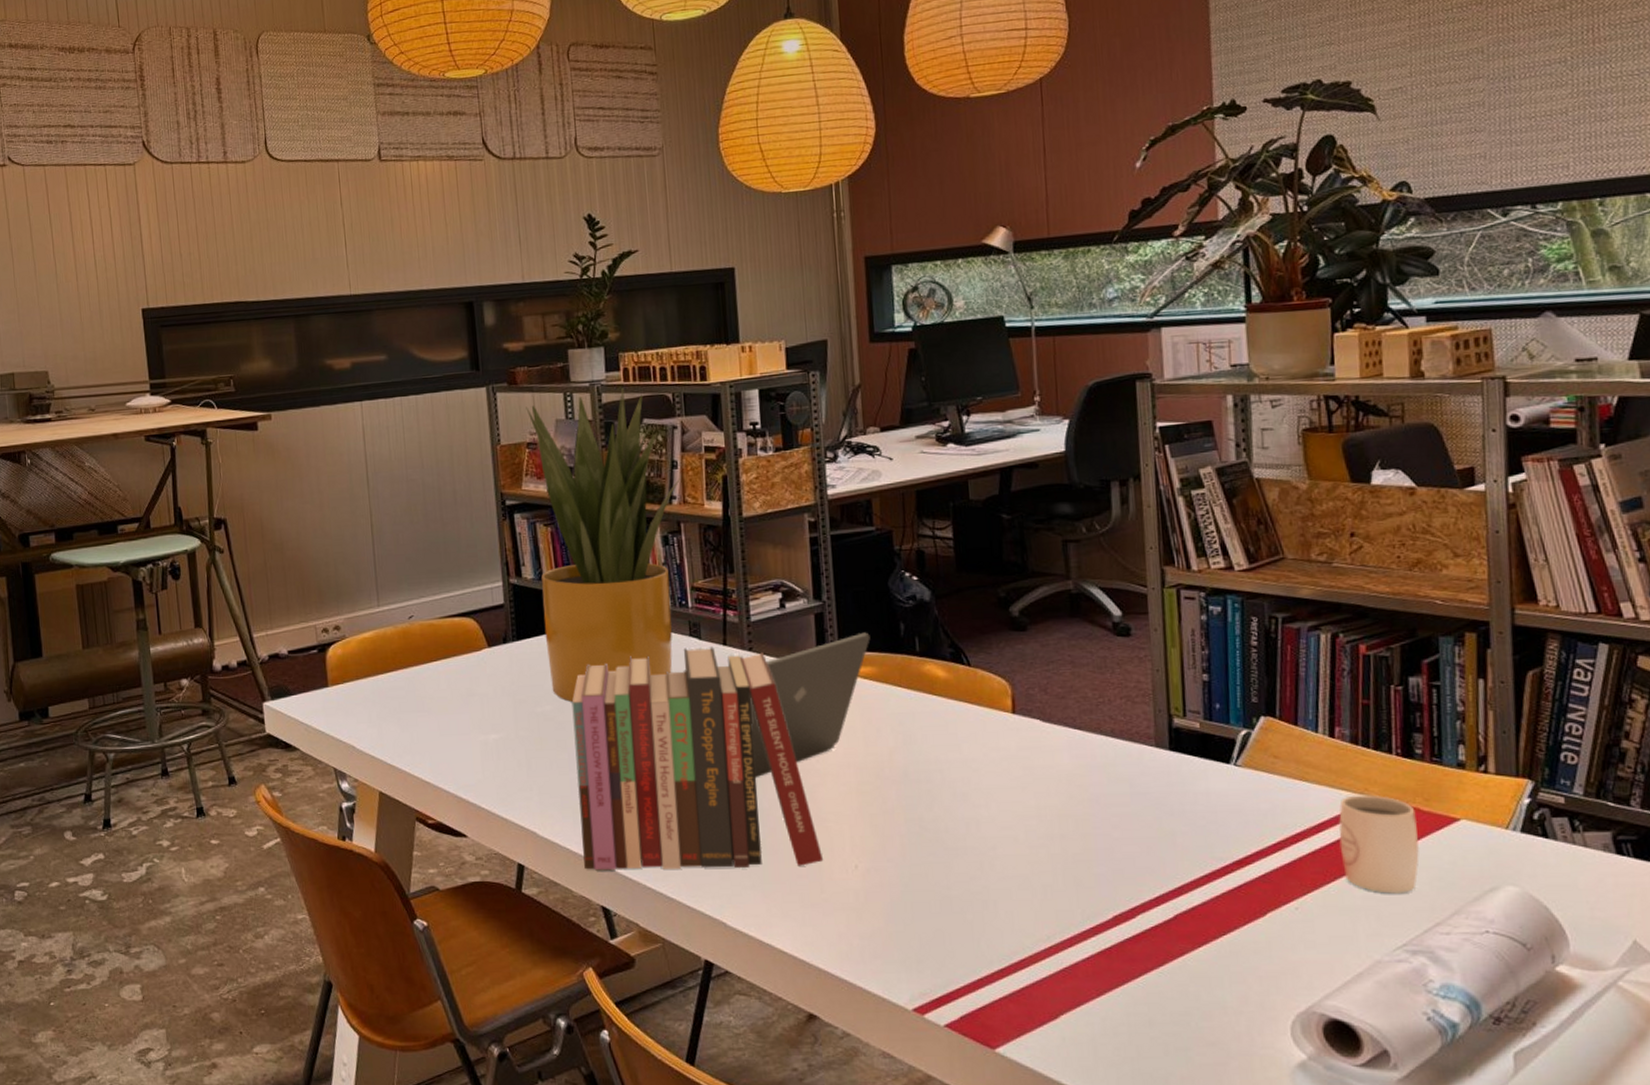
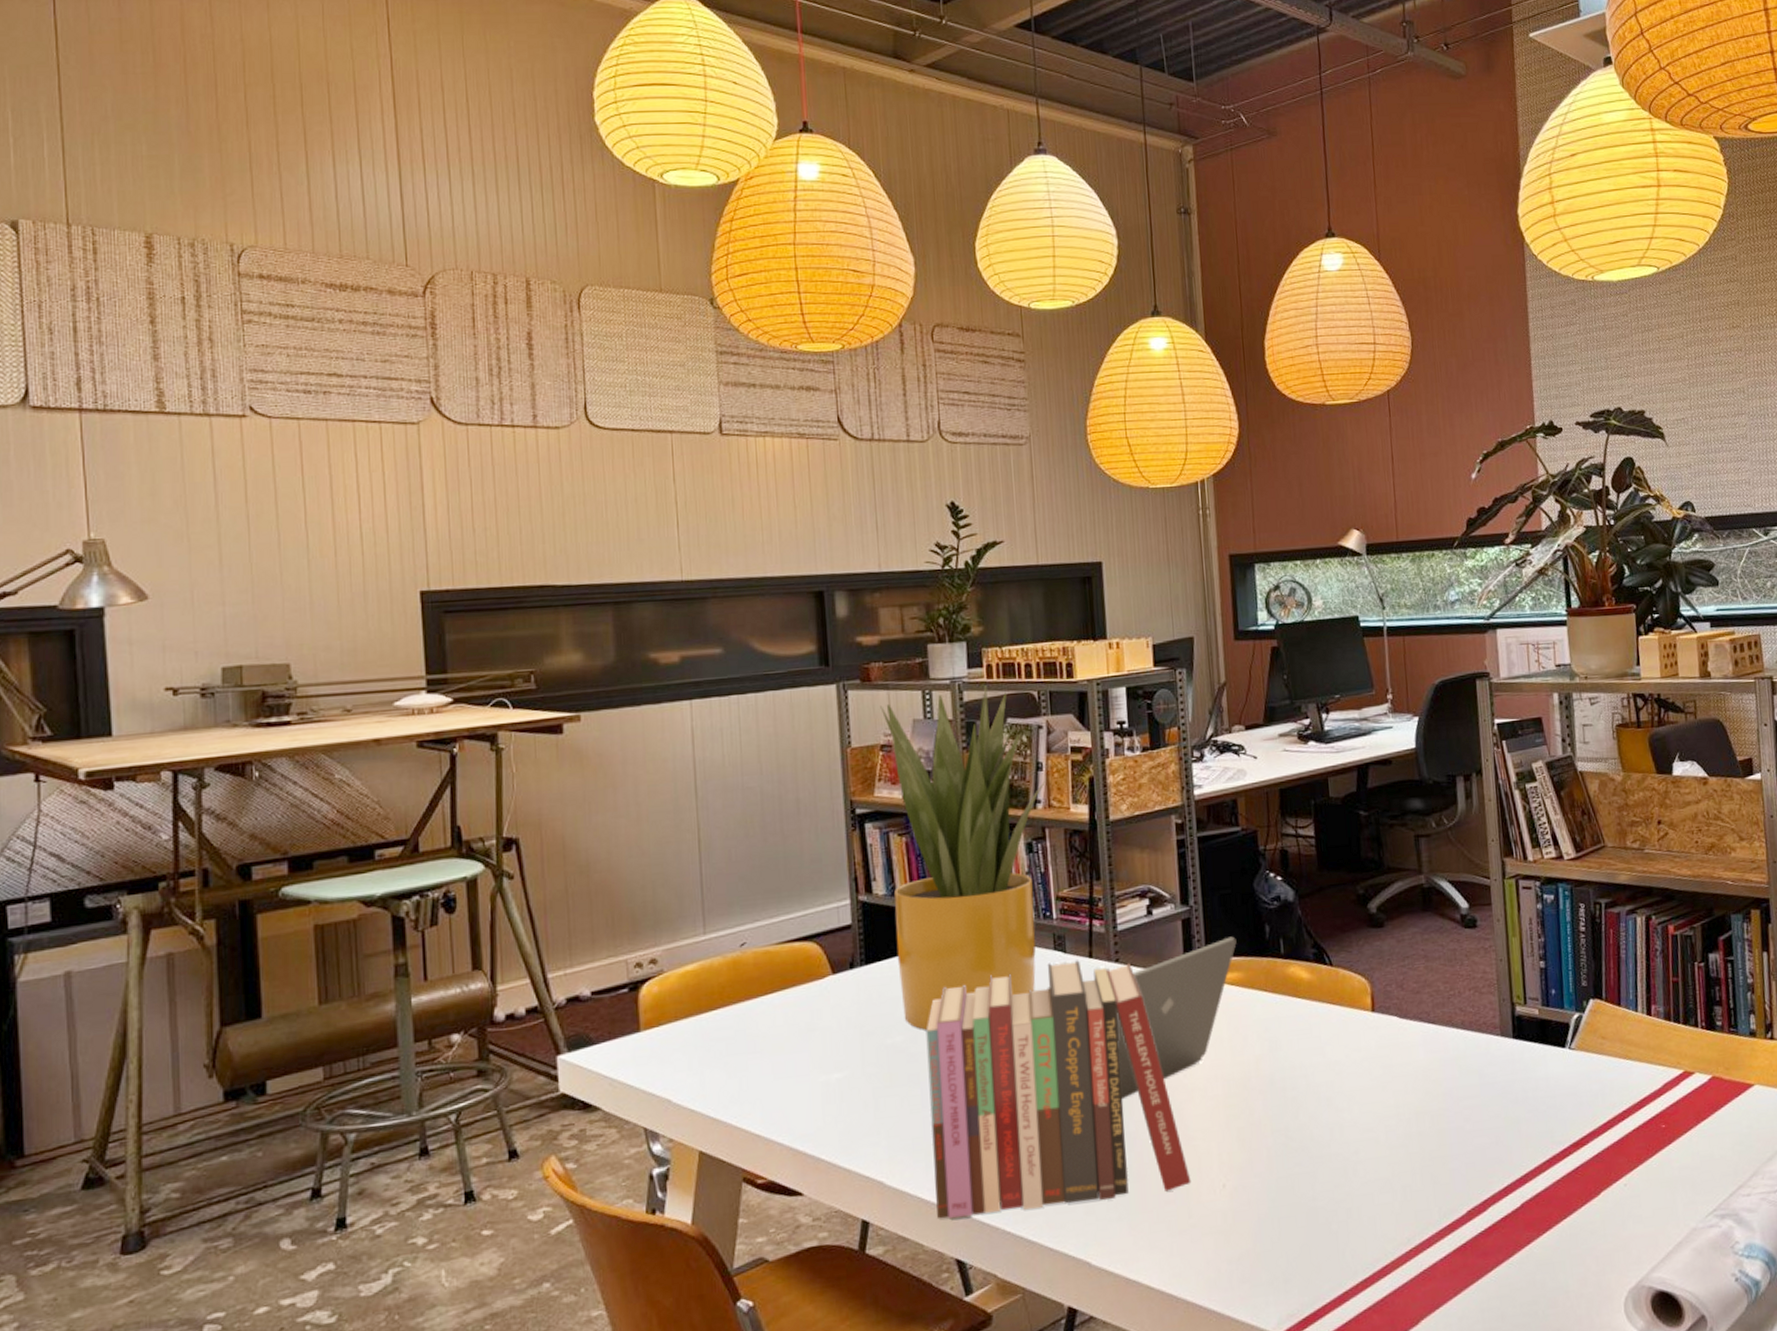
mug: present [1338,794,1420,894] -> none [1657,1067,1724,1162]

